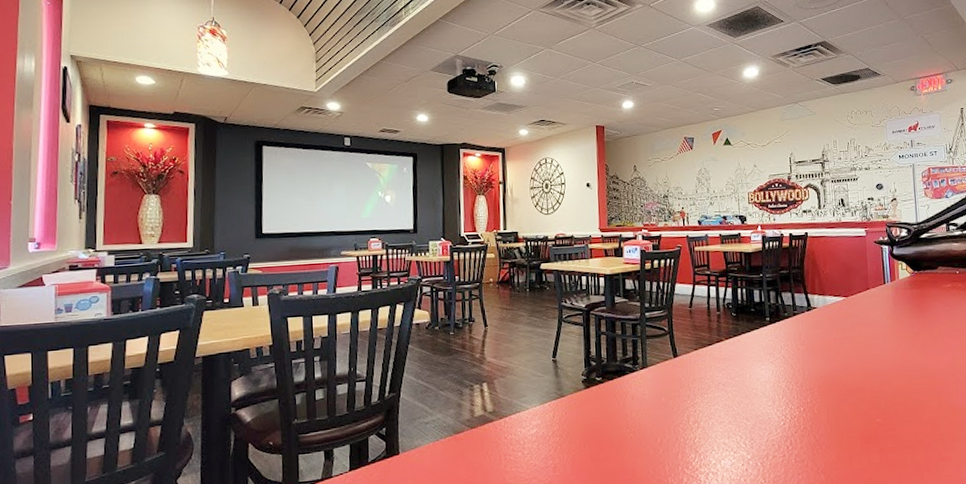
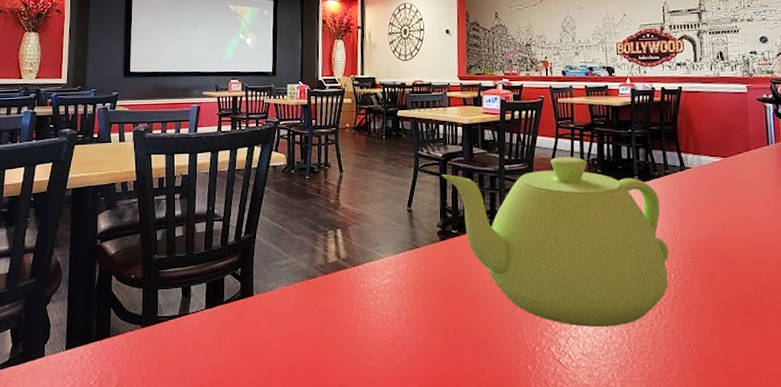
teapot: none [586,302,799,462] -> present [442,157,669,327]

